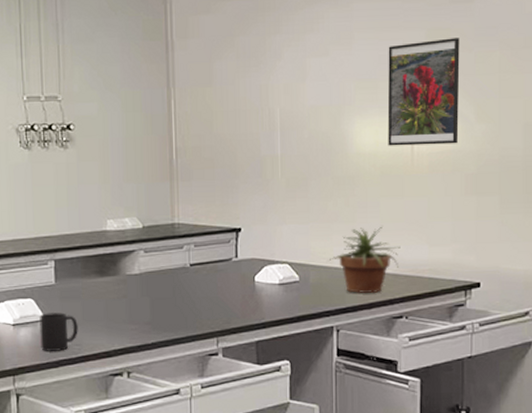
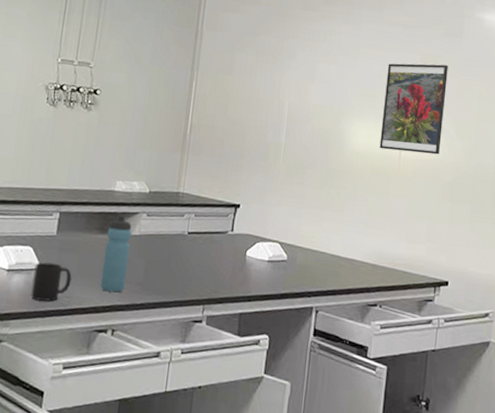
water bottle: none [106,256,134,335] -> present [100,216,132,293]
potted plant: present [328,226,401,293] -> none [316,218,382,280]

